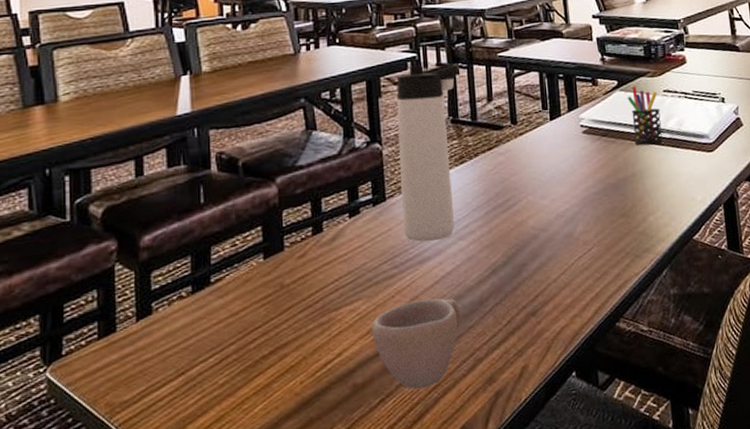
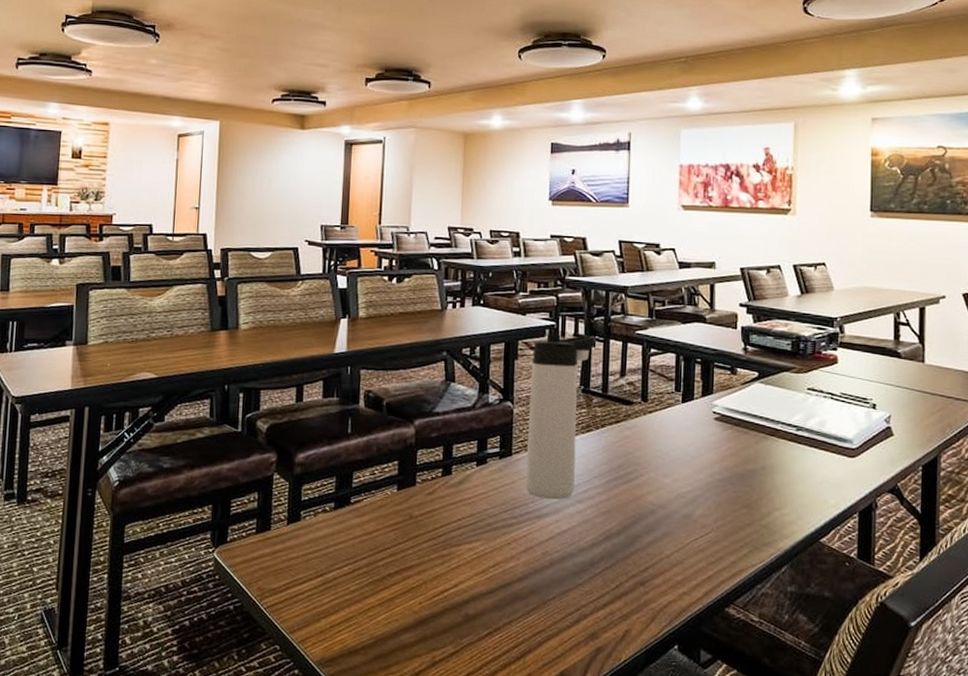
cup: present [371,298,461,390] -> none [486,551,572,631]
pen holder: present [627,86,664,146] -> none [766,380,801,442]

